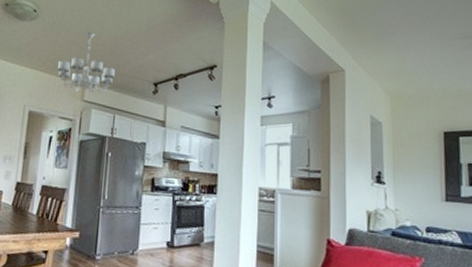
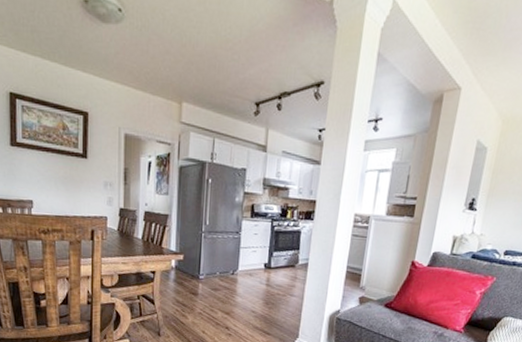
chandelier: present [58,32,115,95] -> none [151,39,214,116]

